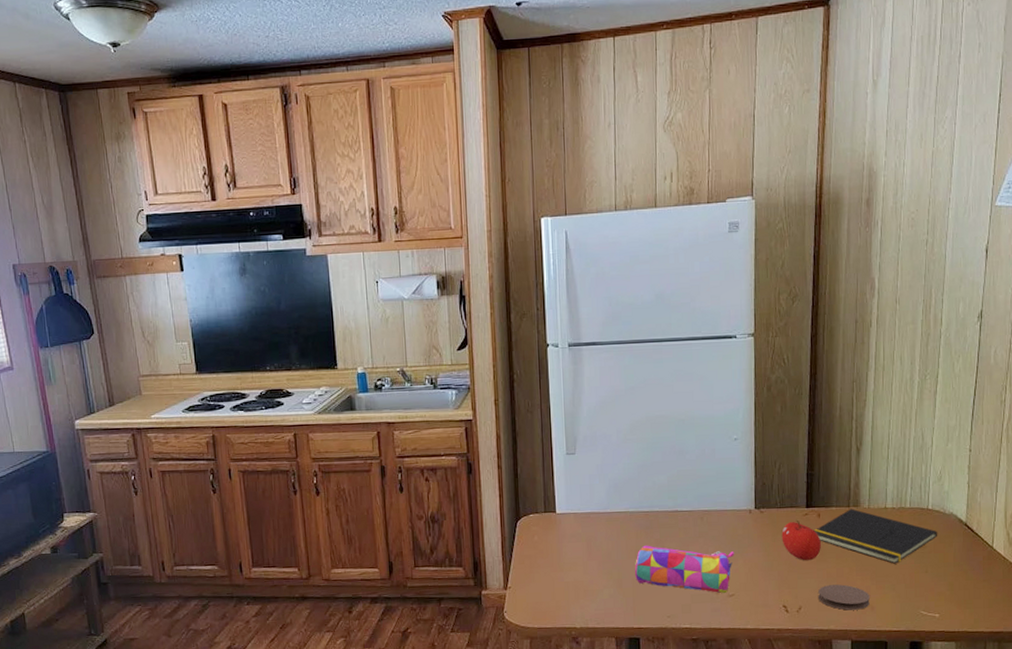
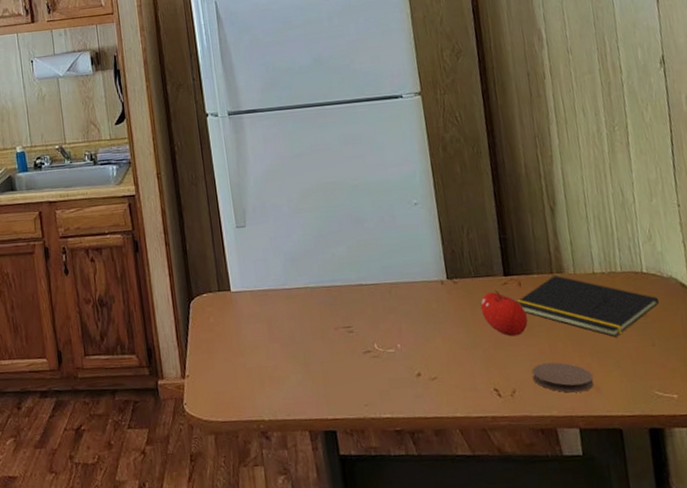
pencil case: present [635,545,734,594] -> none [321,324,431,377]

